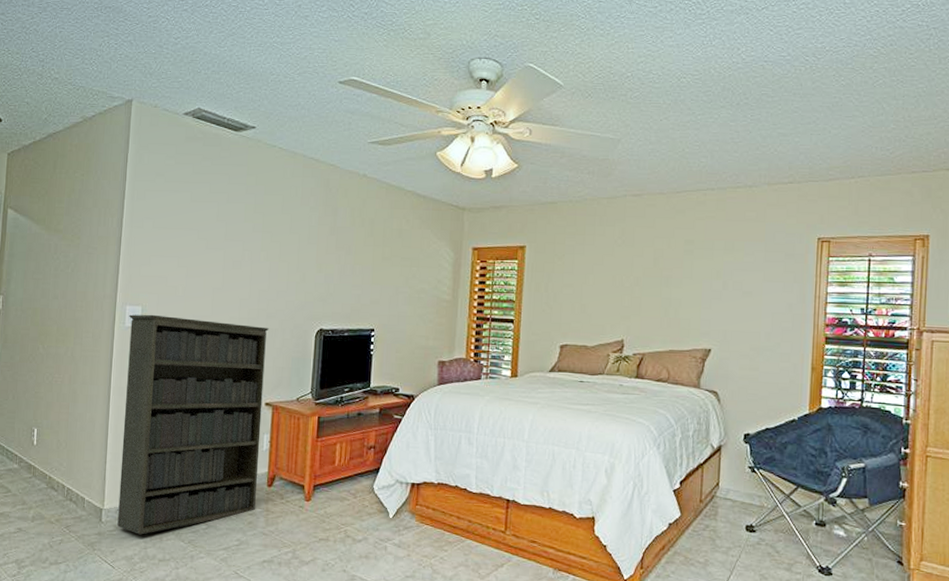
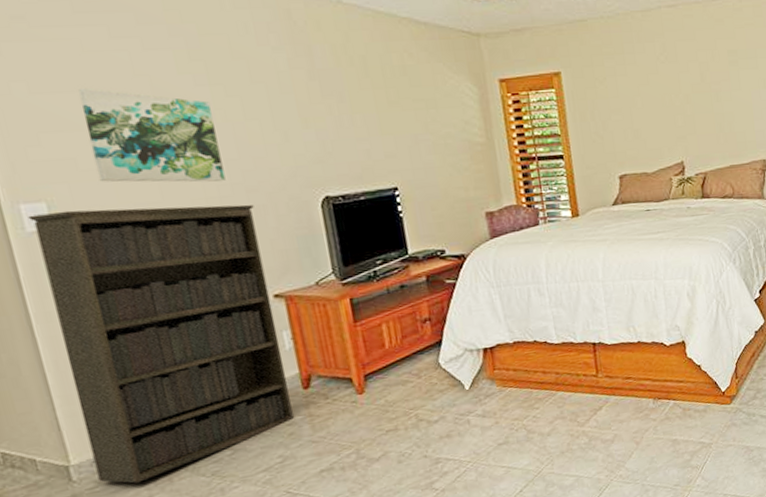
wall art: none [177,226,259,307] -> present [79,87,226,182]

